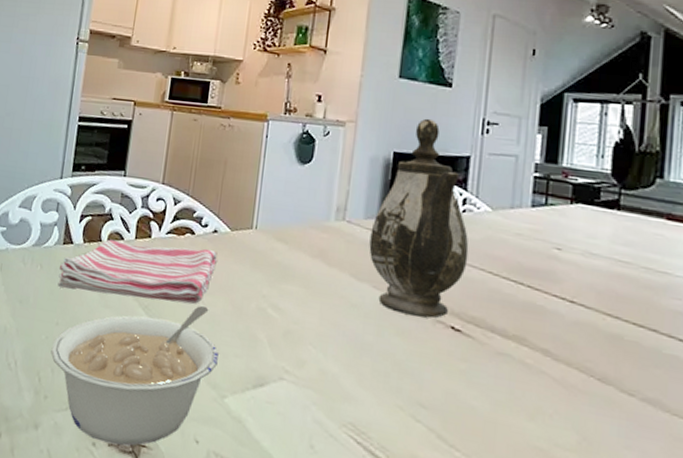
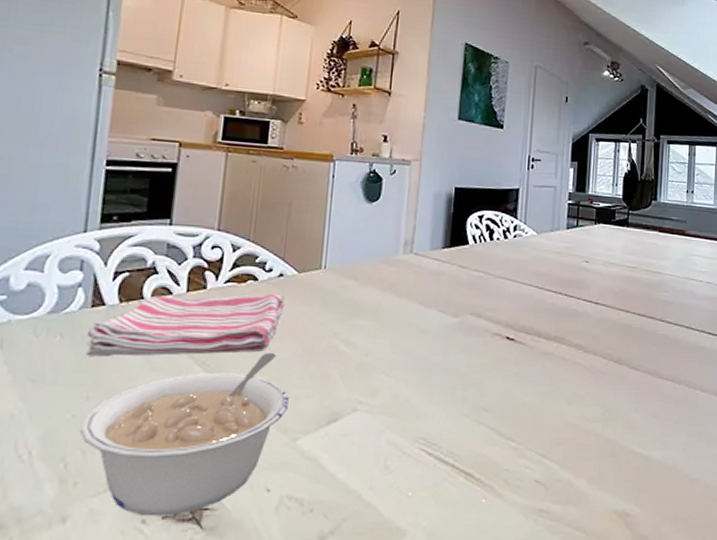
teapot: present [369,118,469,318] -> none [435,156,520,332]

